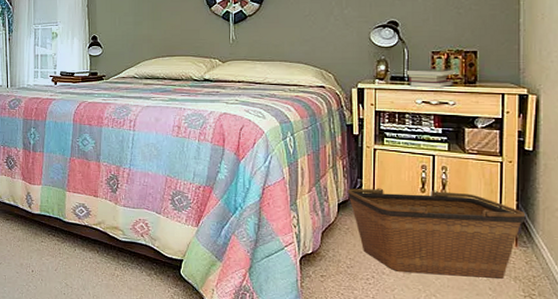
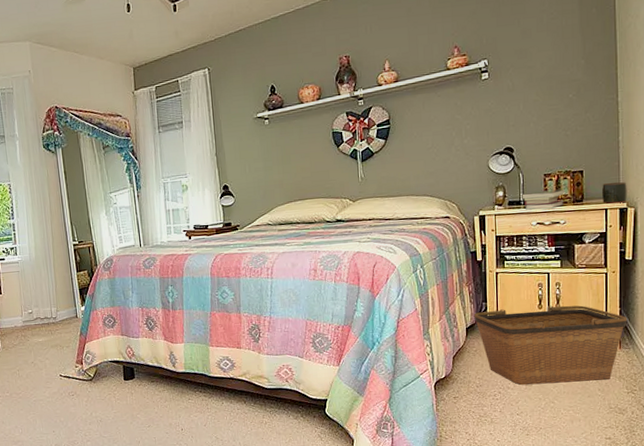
mug: none [497,66,528,89] -> present [601,182,627,204]

